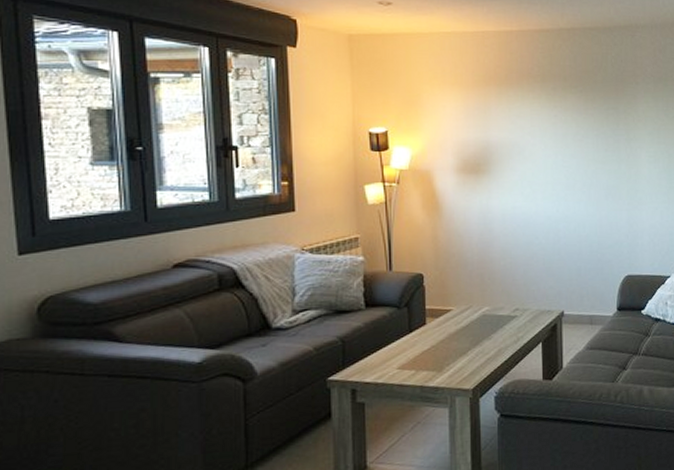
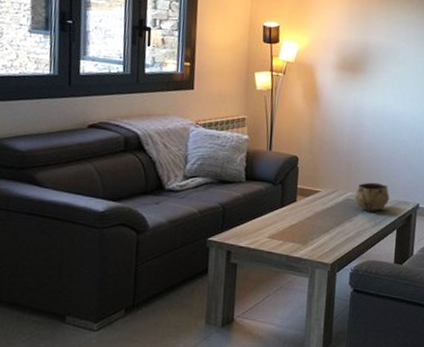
decorative bowl: none [491,293,530,326] -> present [354,182,389,211]

